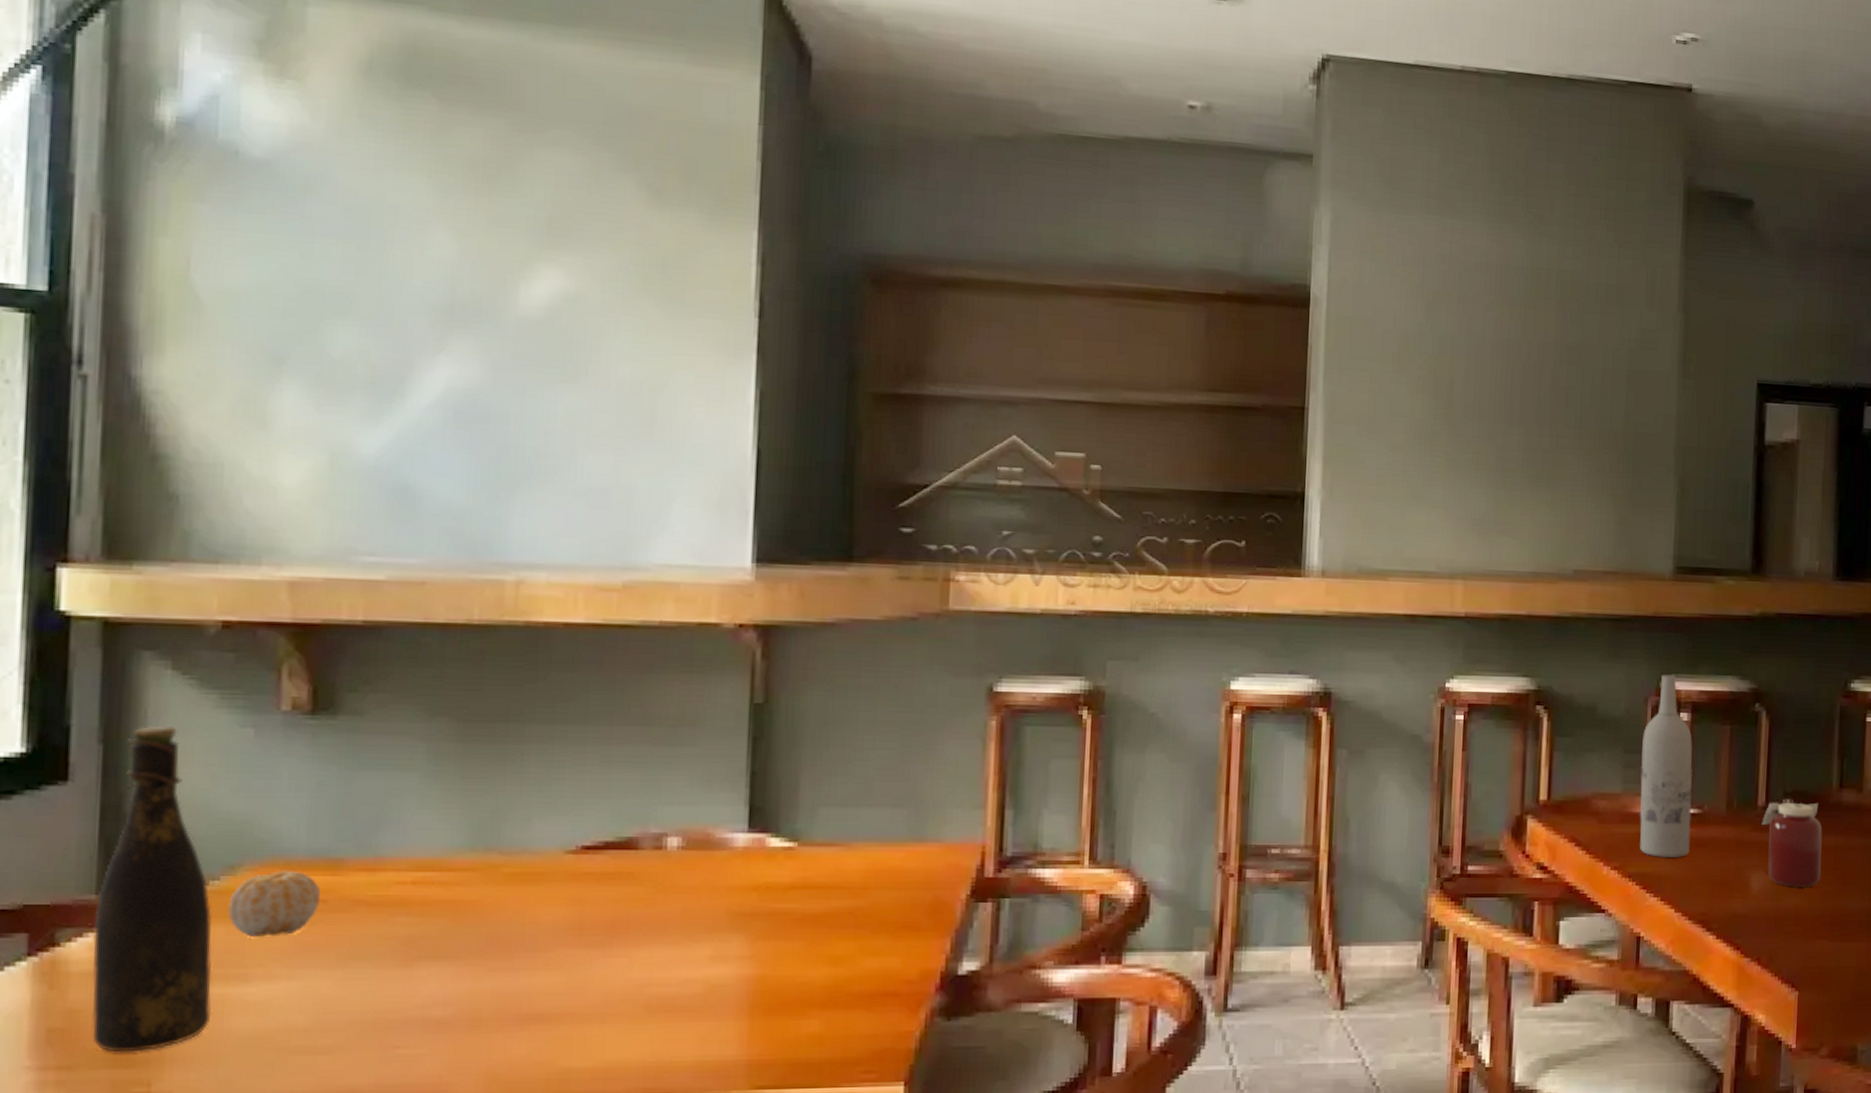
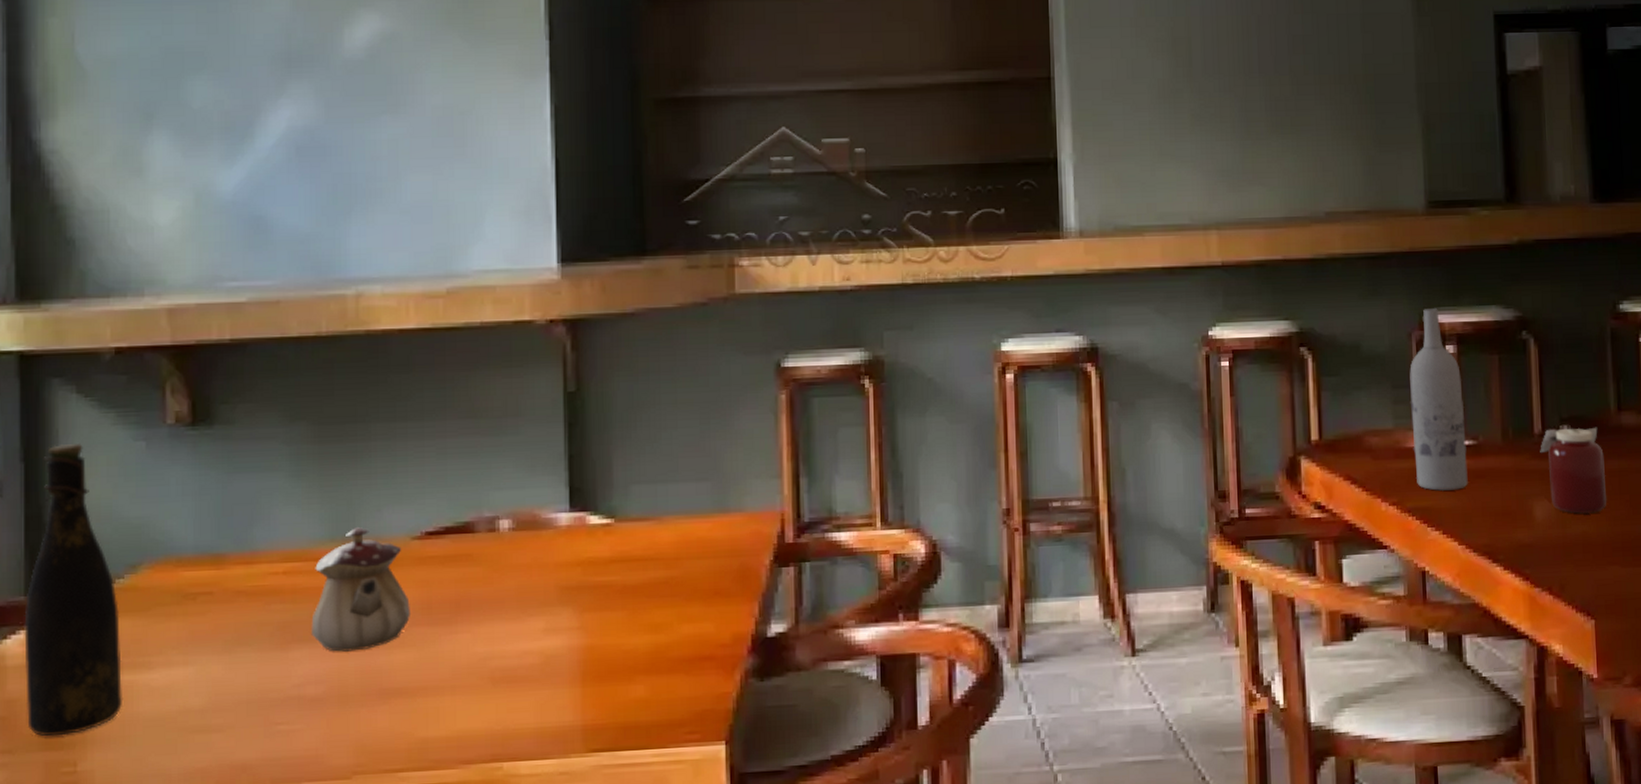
fruit: present [227,870,321,938] -> none [132,566,208,629]
teapot: none [441,836,560,972] -> present [311,526,411,652]

